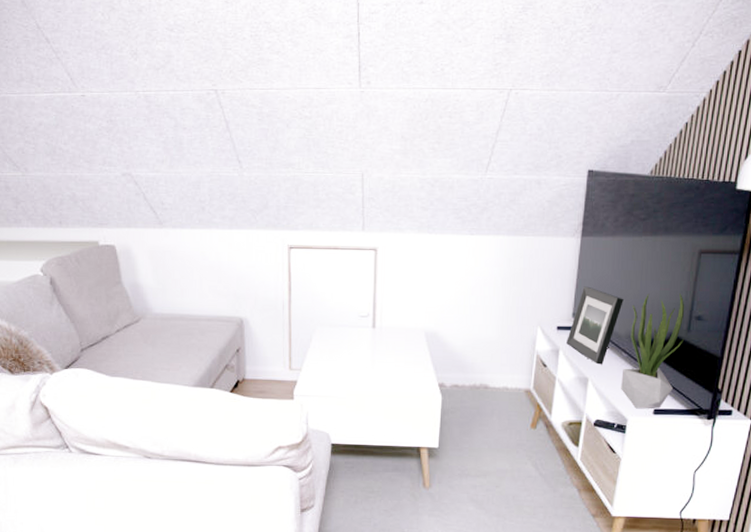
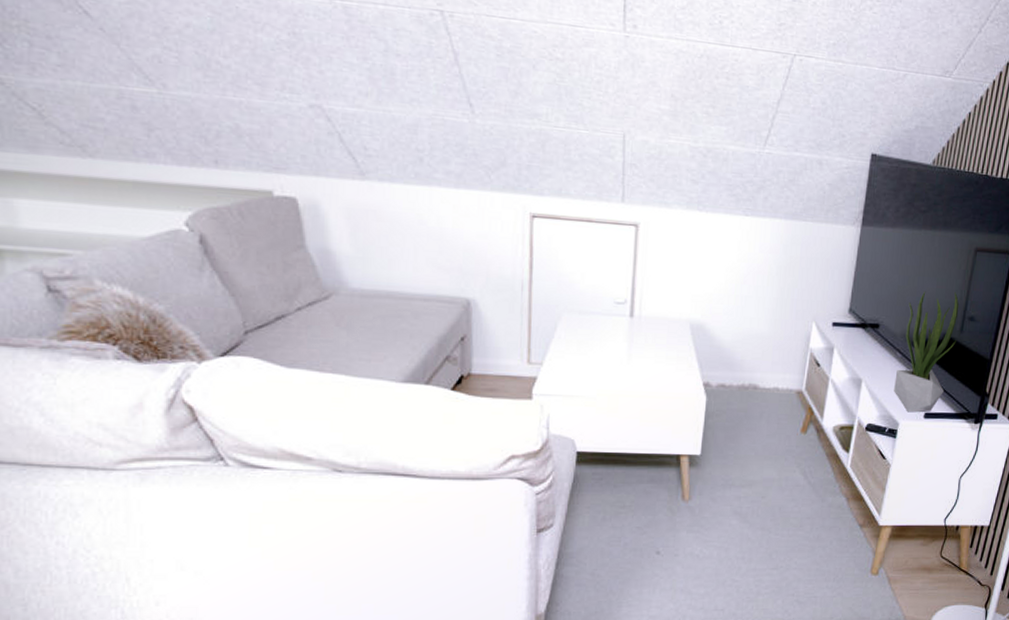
picture frame: present [566,286,624,365] -> none [841,280,901,365]

